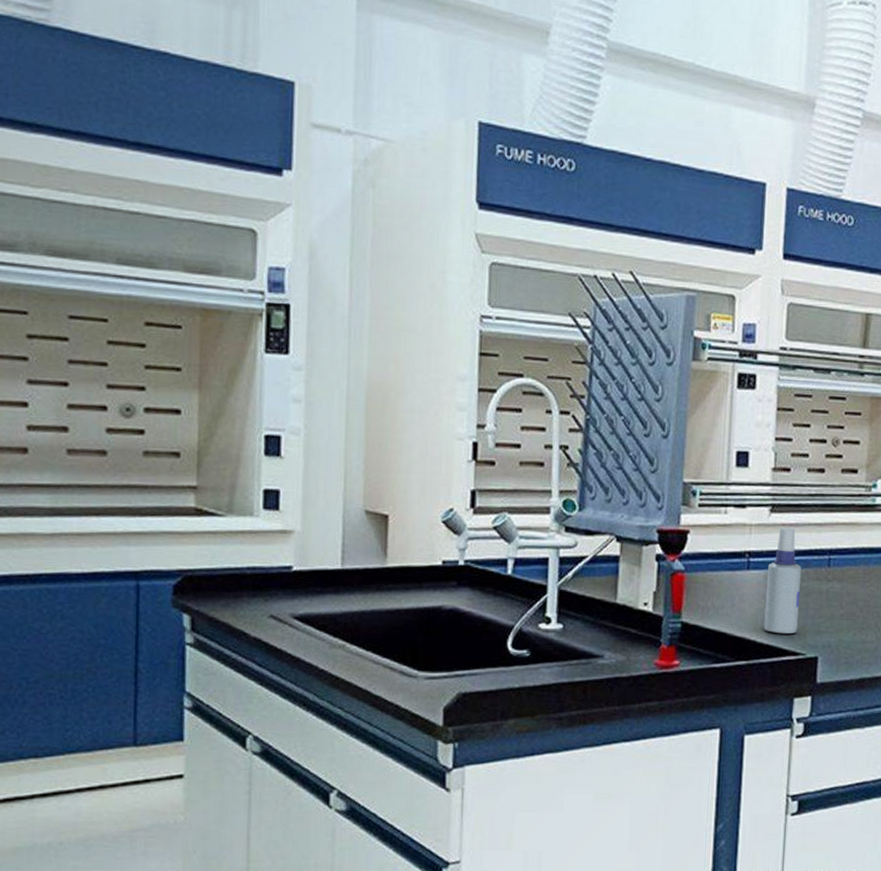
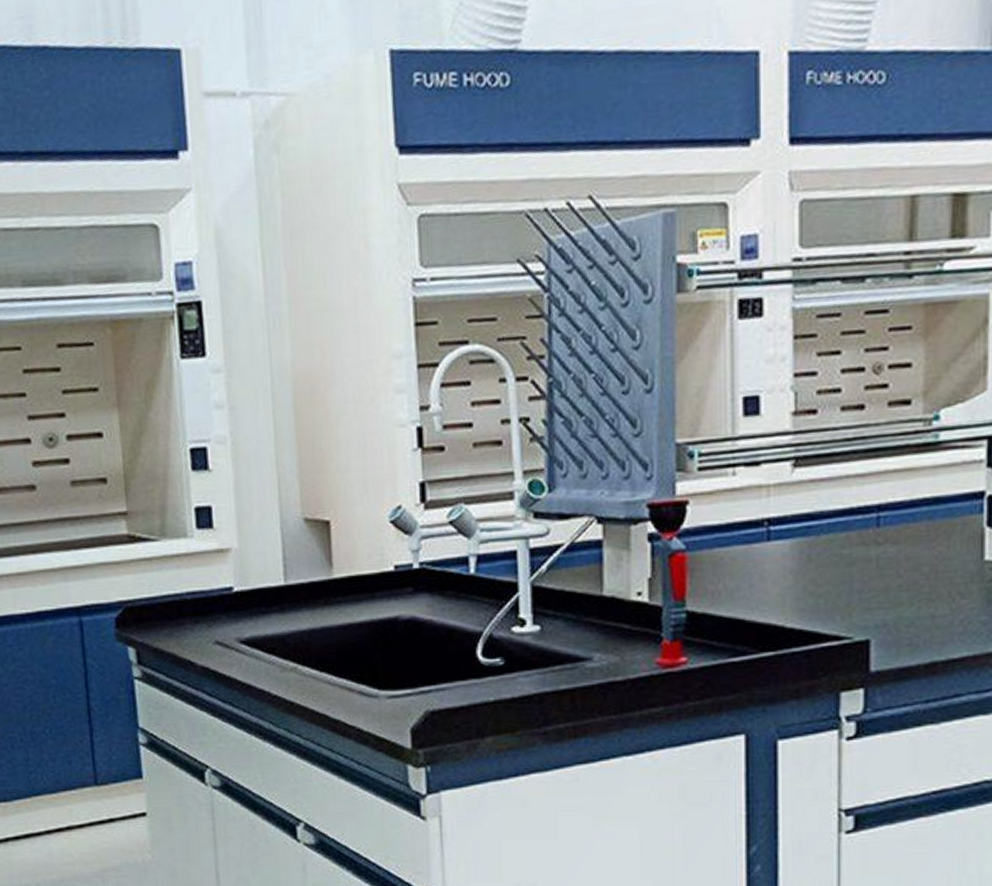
spray bottle: present [764,527,802,633] -> none [794,483,841,615]

